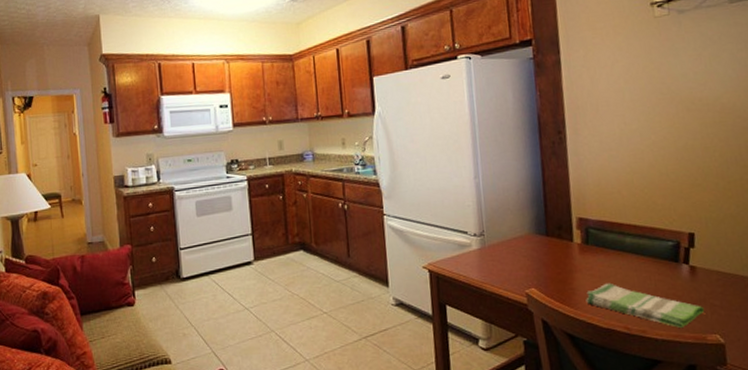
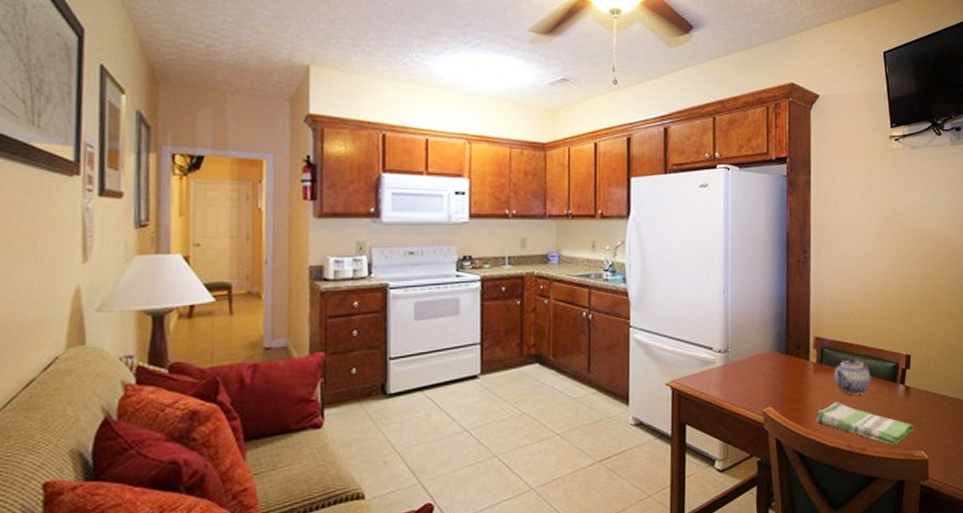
teapot: none [602,237,648,276] -> present [834,357,872,395]

